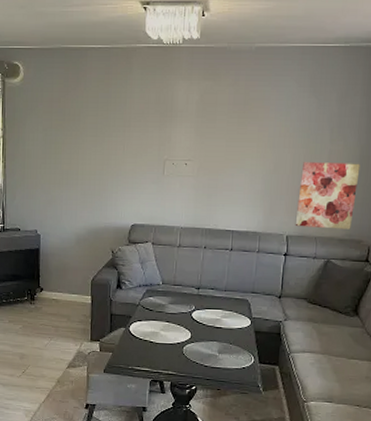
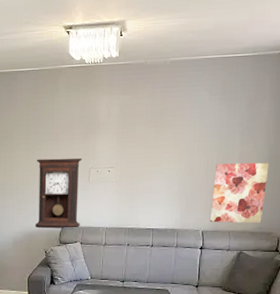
pendulum clock: none [101,146,157,228] -> present [34,157,82,229]

